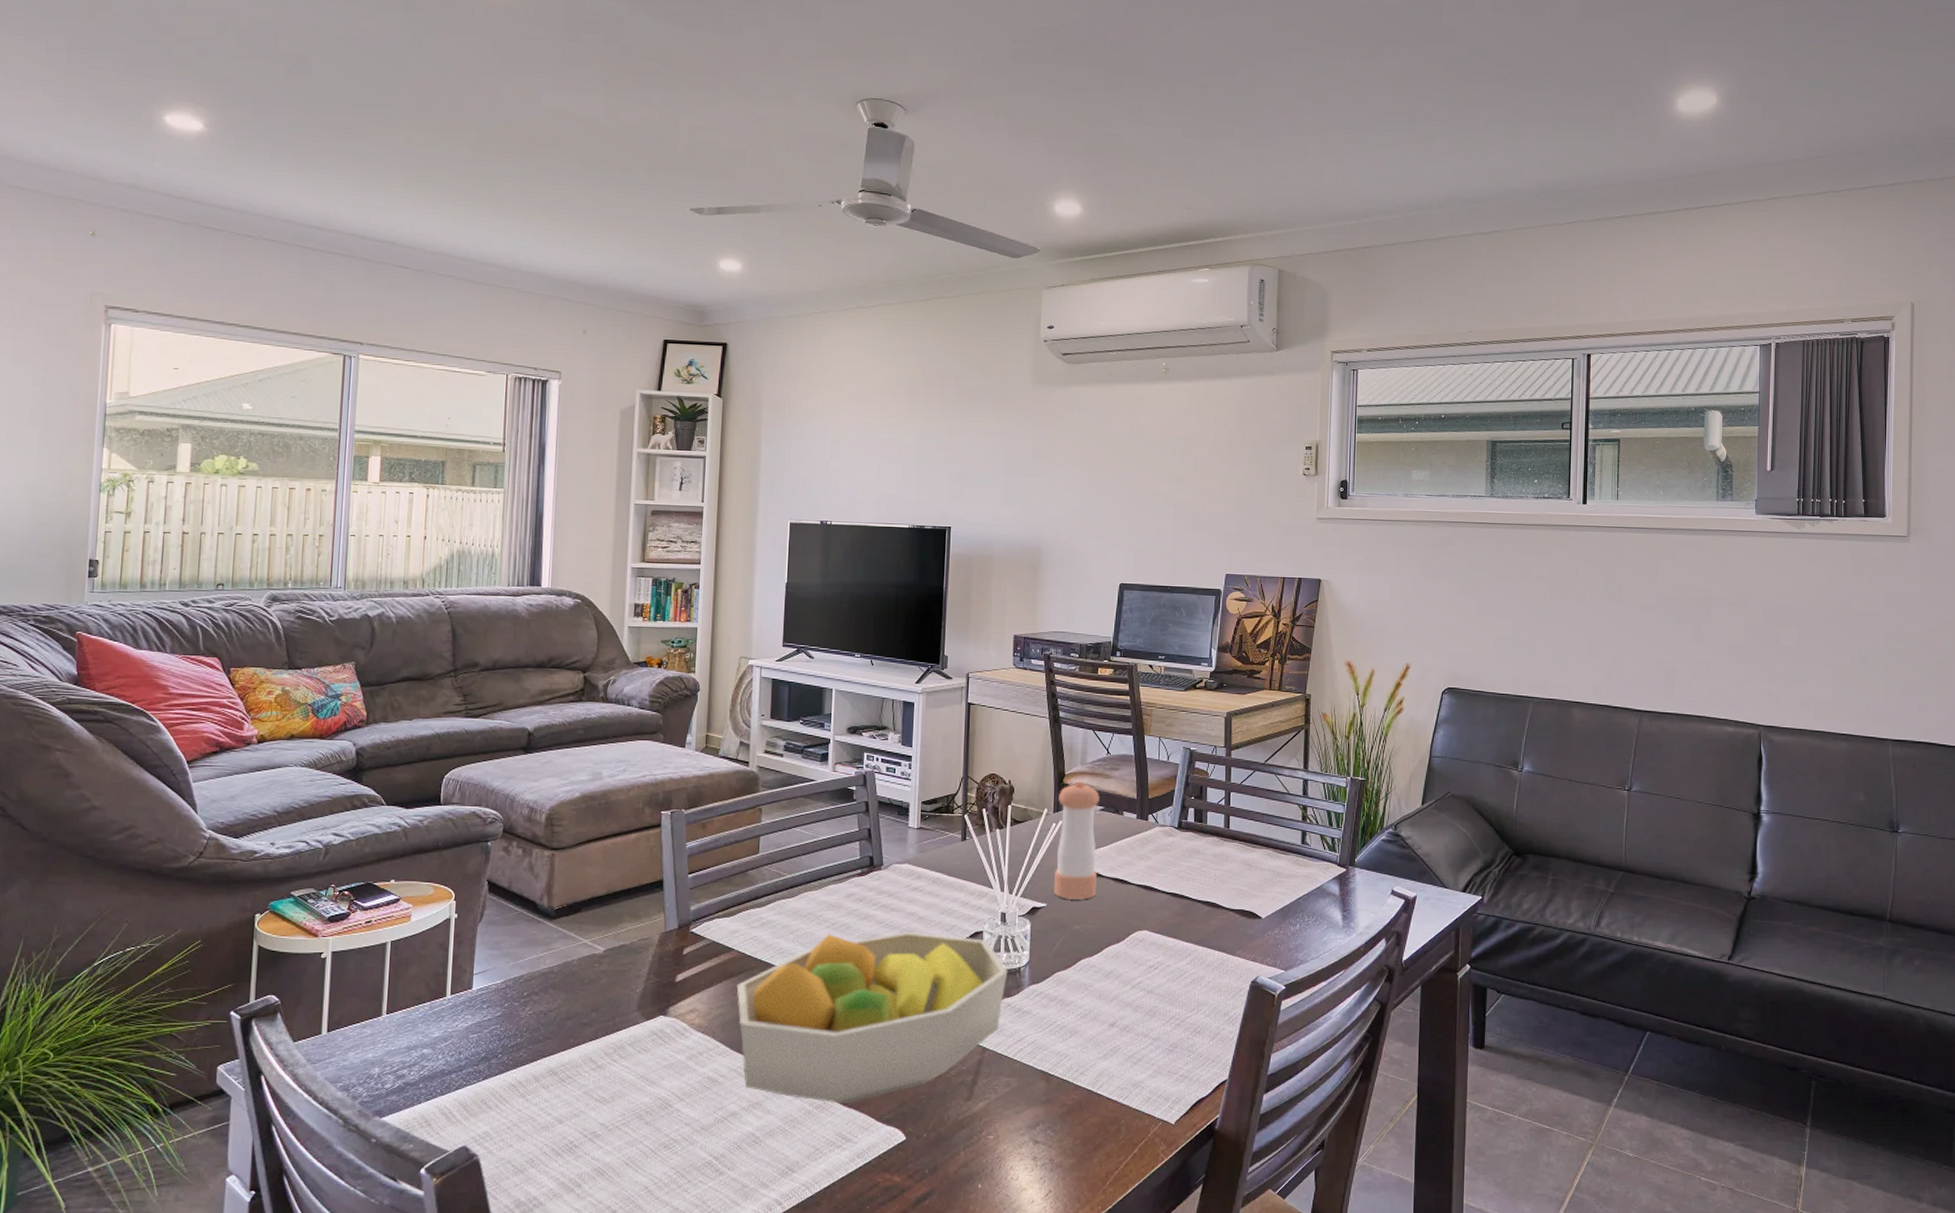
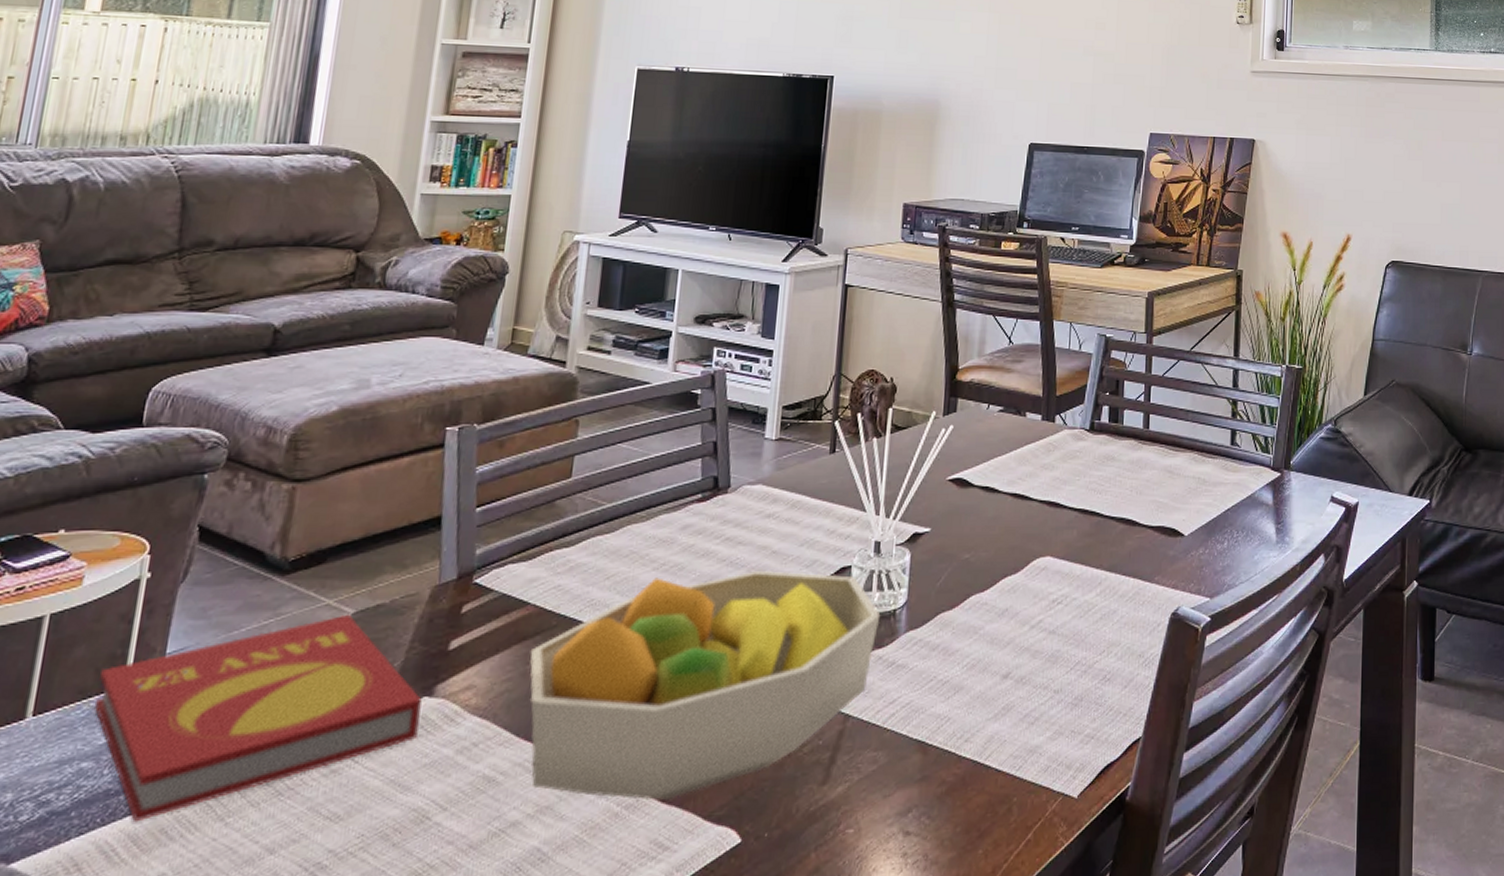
book: none [428,951,659,1094] -> present [95,614,422,823]
pepper shaker: present [1053,780,1100,901] -> none [940,376,999,523]

